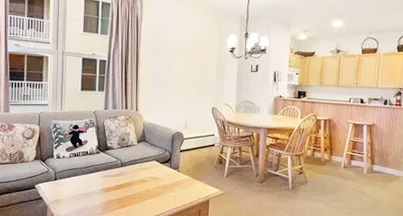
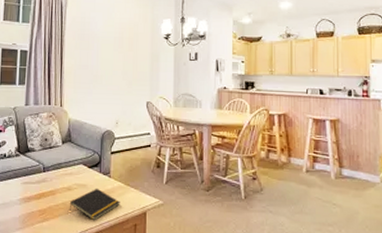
notepad: none [143,180,187,208] -> present [69,188,120,221]

